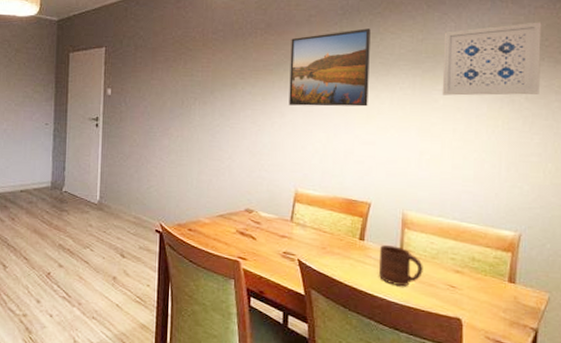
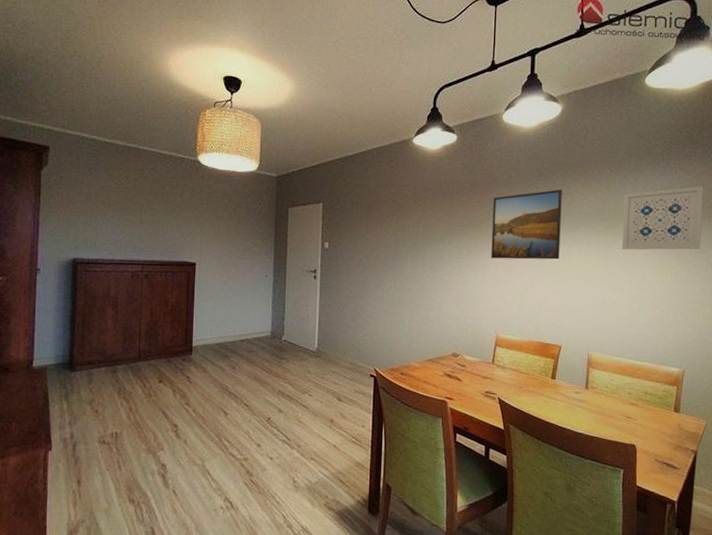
cup: present [379,245,423,287] -> none [568,383,605,419]

